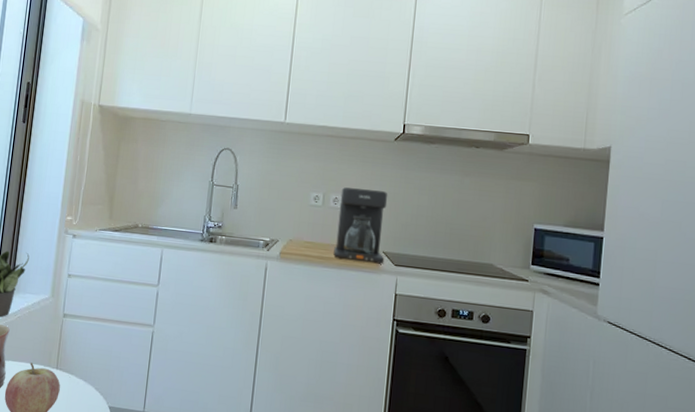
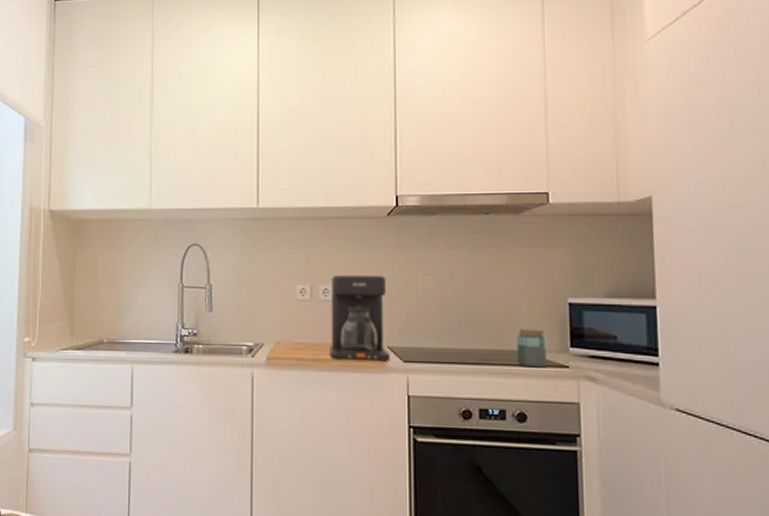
peanut butter: none [488,246,514,280] -> present [517,329,548,368]

